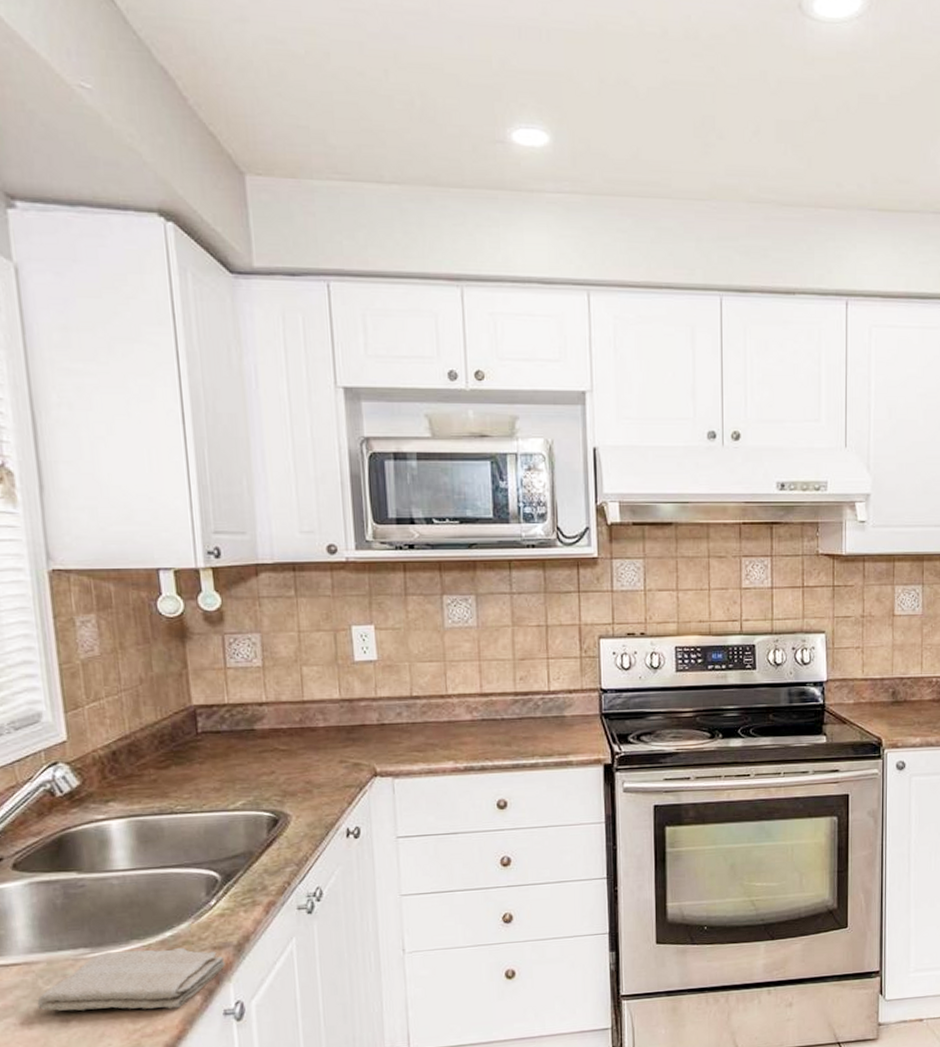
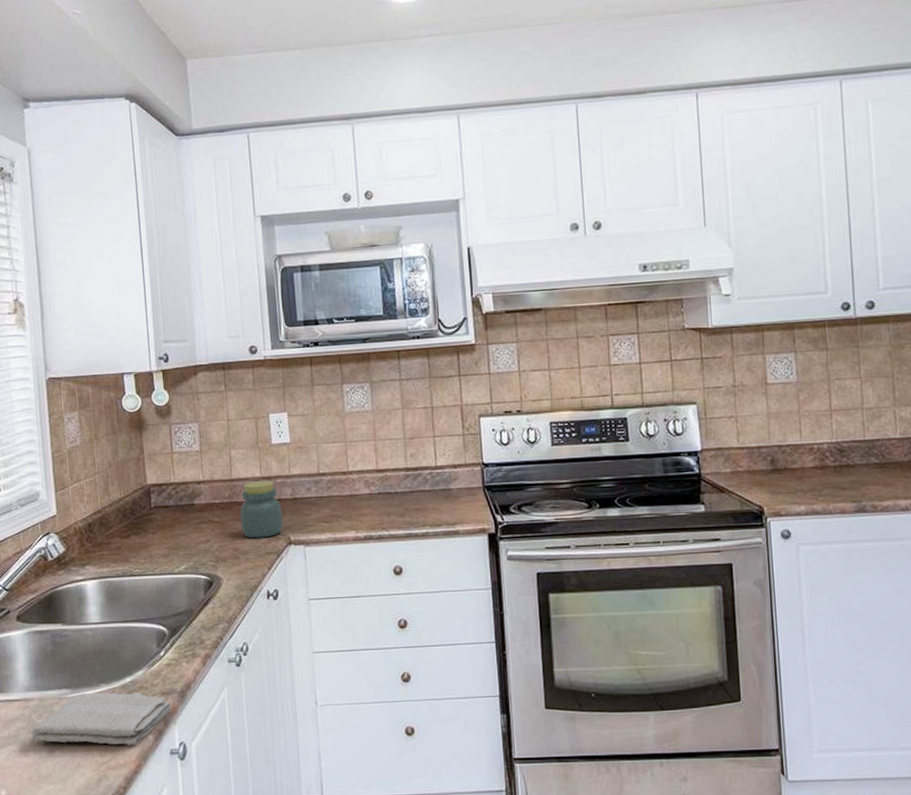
jar: none [314,703,367,770] -> present [240,480,283,539]

